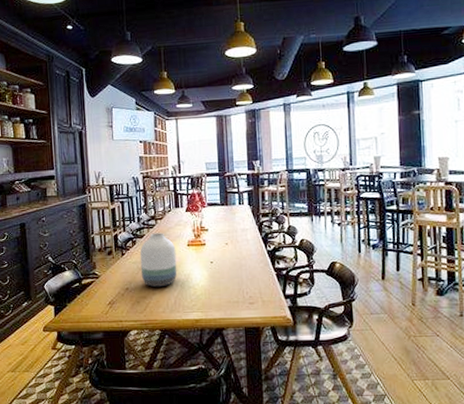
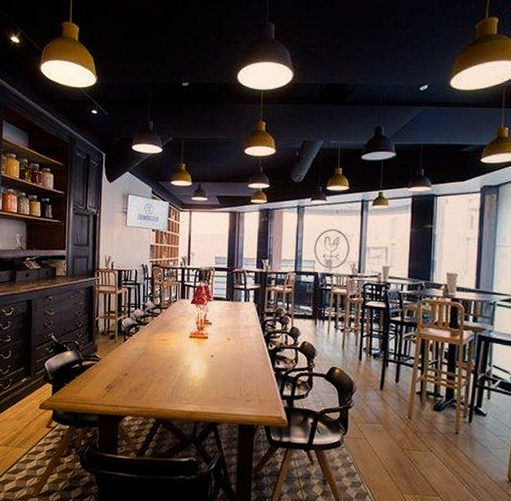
vase: present [139,232,177,288] -> none [141,321,178,376]

